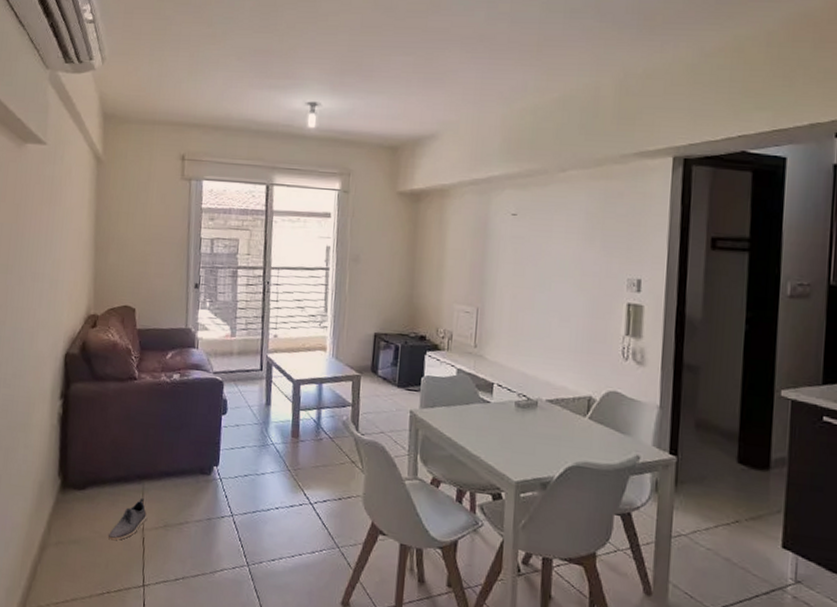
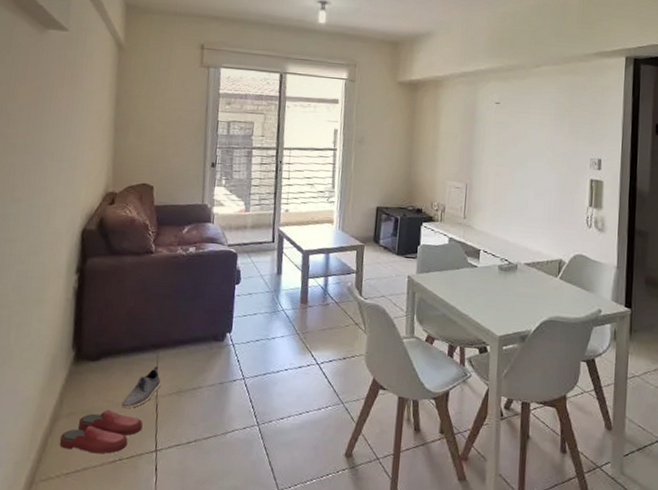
slippers: none [48,540,130,585] -> present [59,409,143,454]

